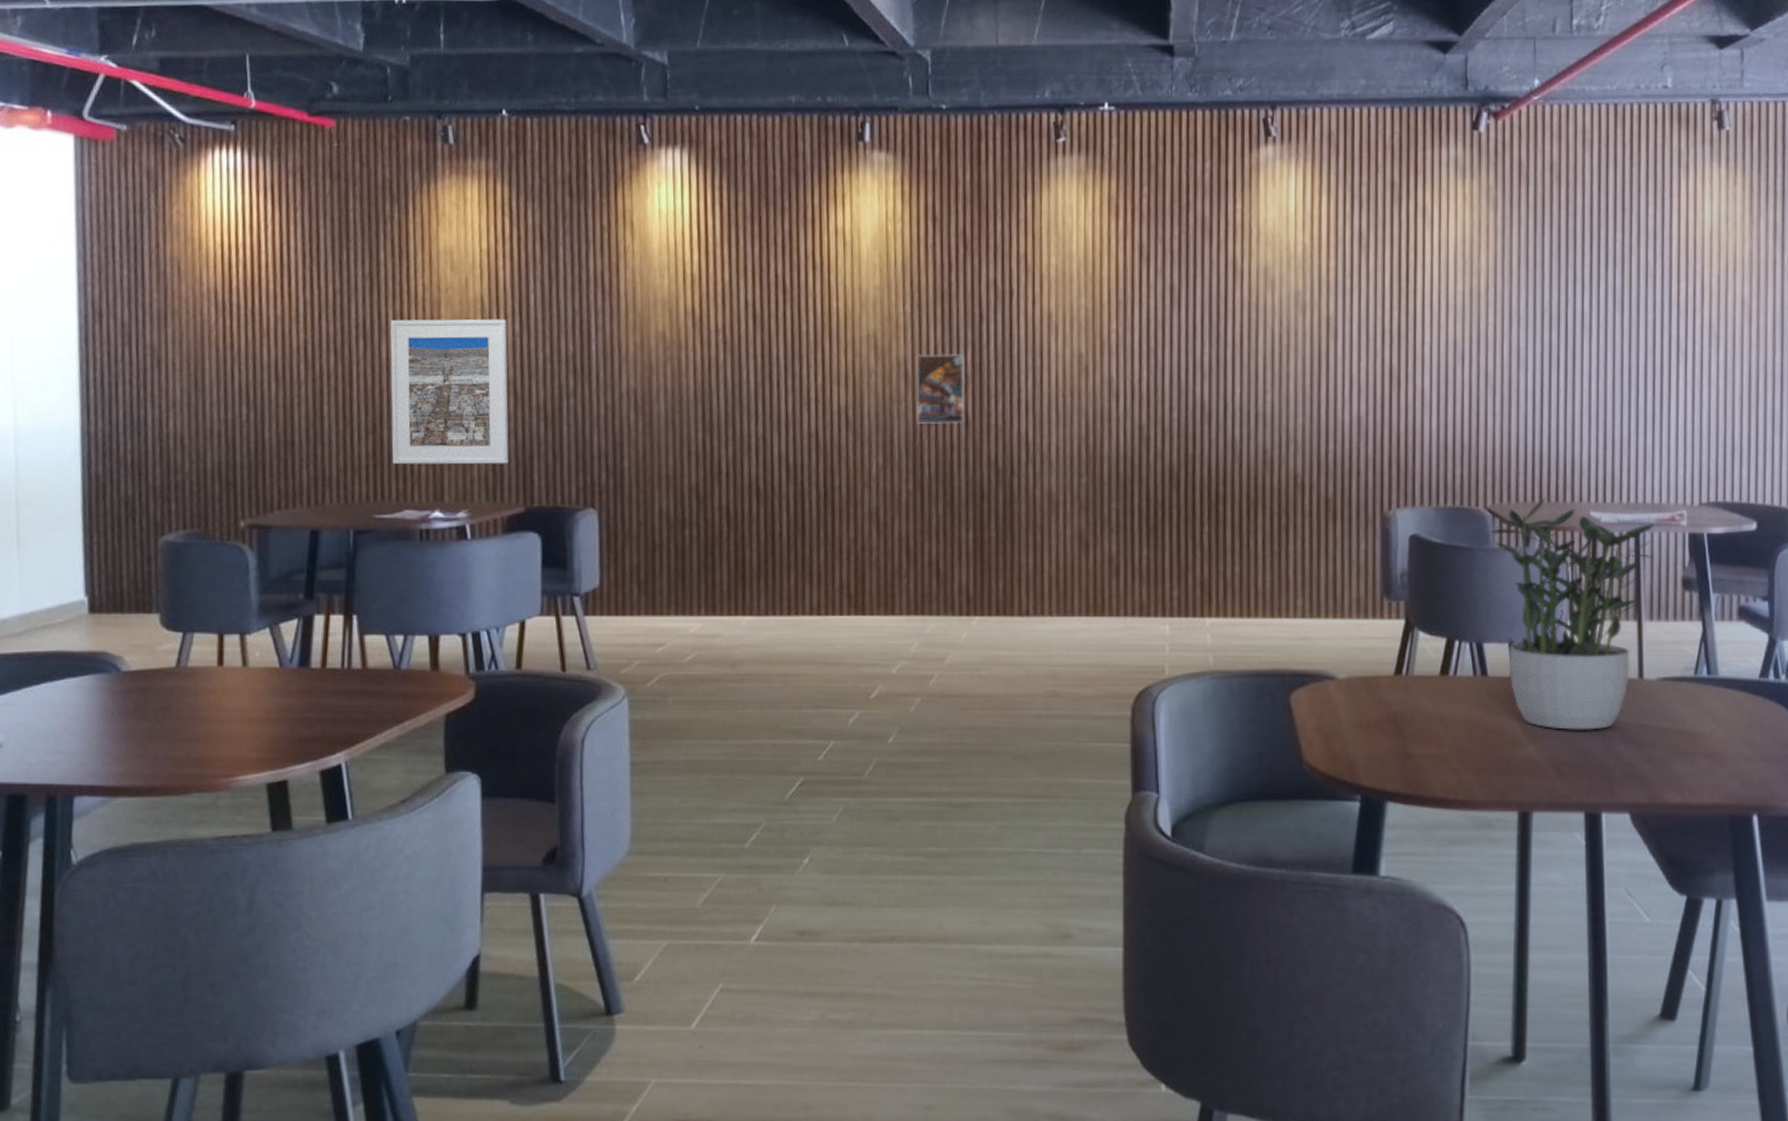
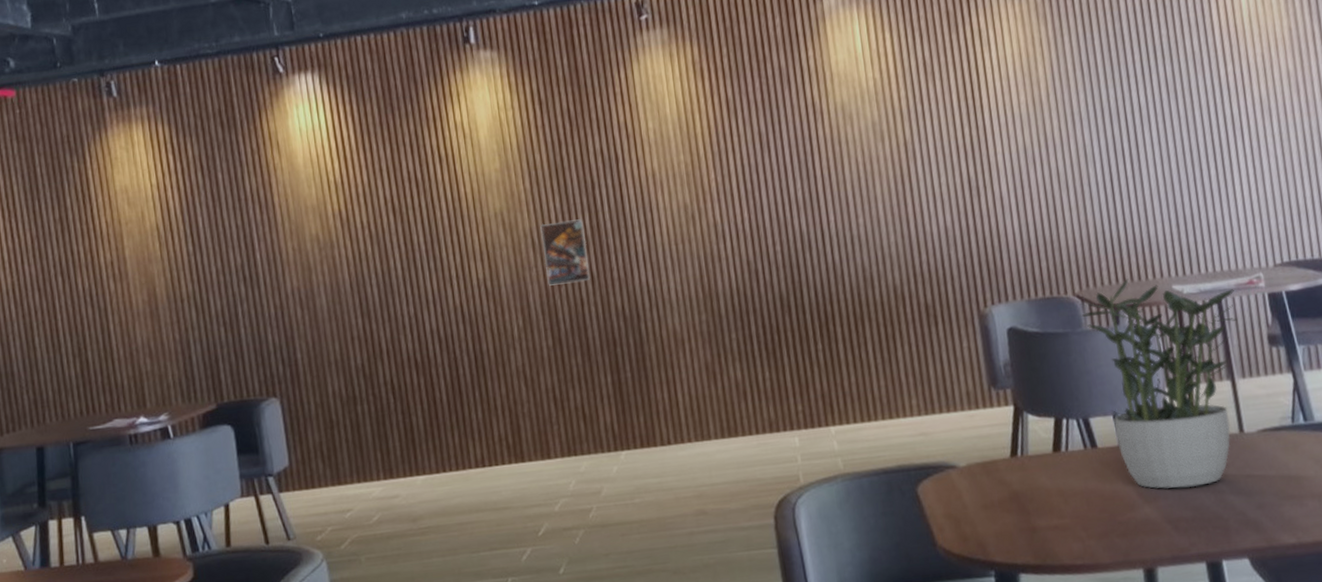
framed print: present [390,318,509,465] -> none [82,242,198,381]

